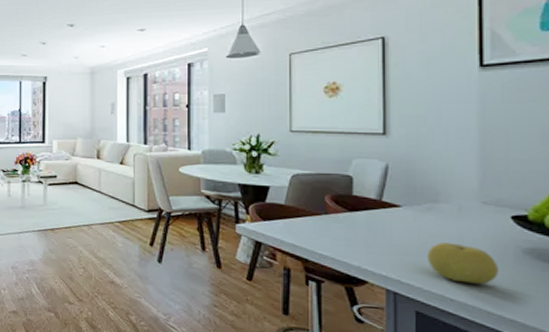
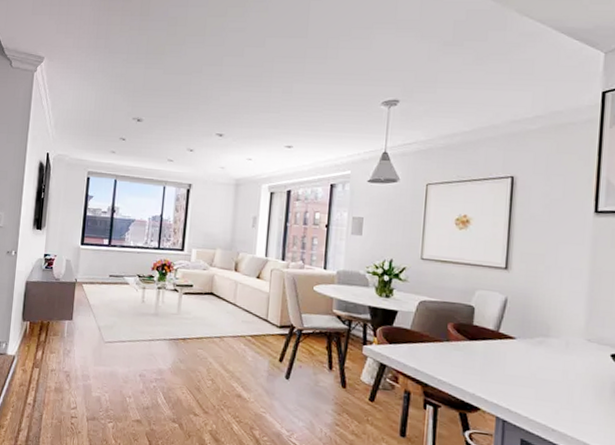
fruit: present [428,242,498,285] -> none [535,375,596,417]

